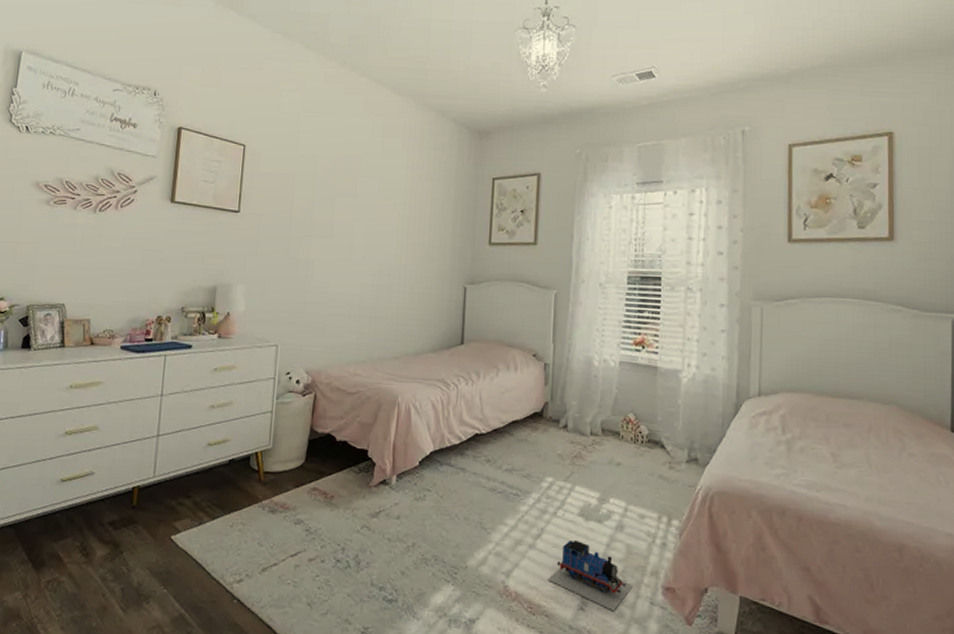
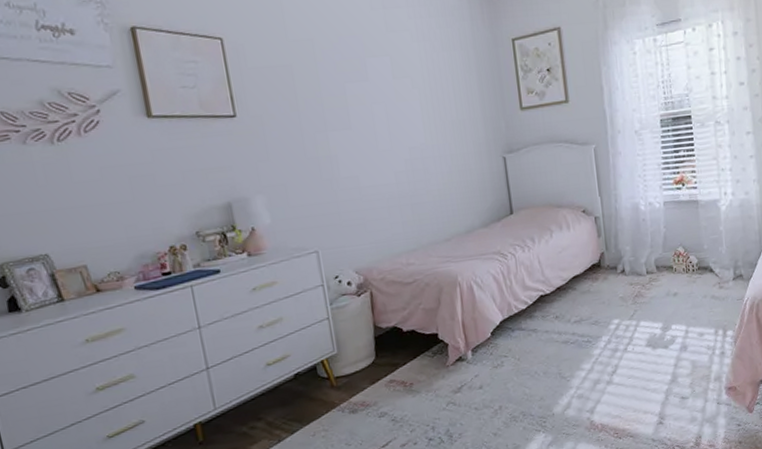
toy train: present [547,539,633,612] -> none [627,367,701,418]

